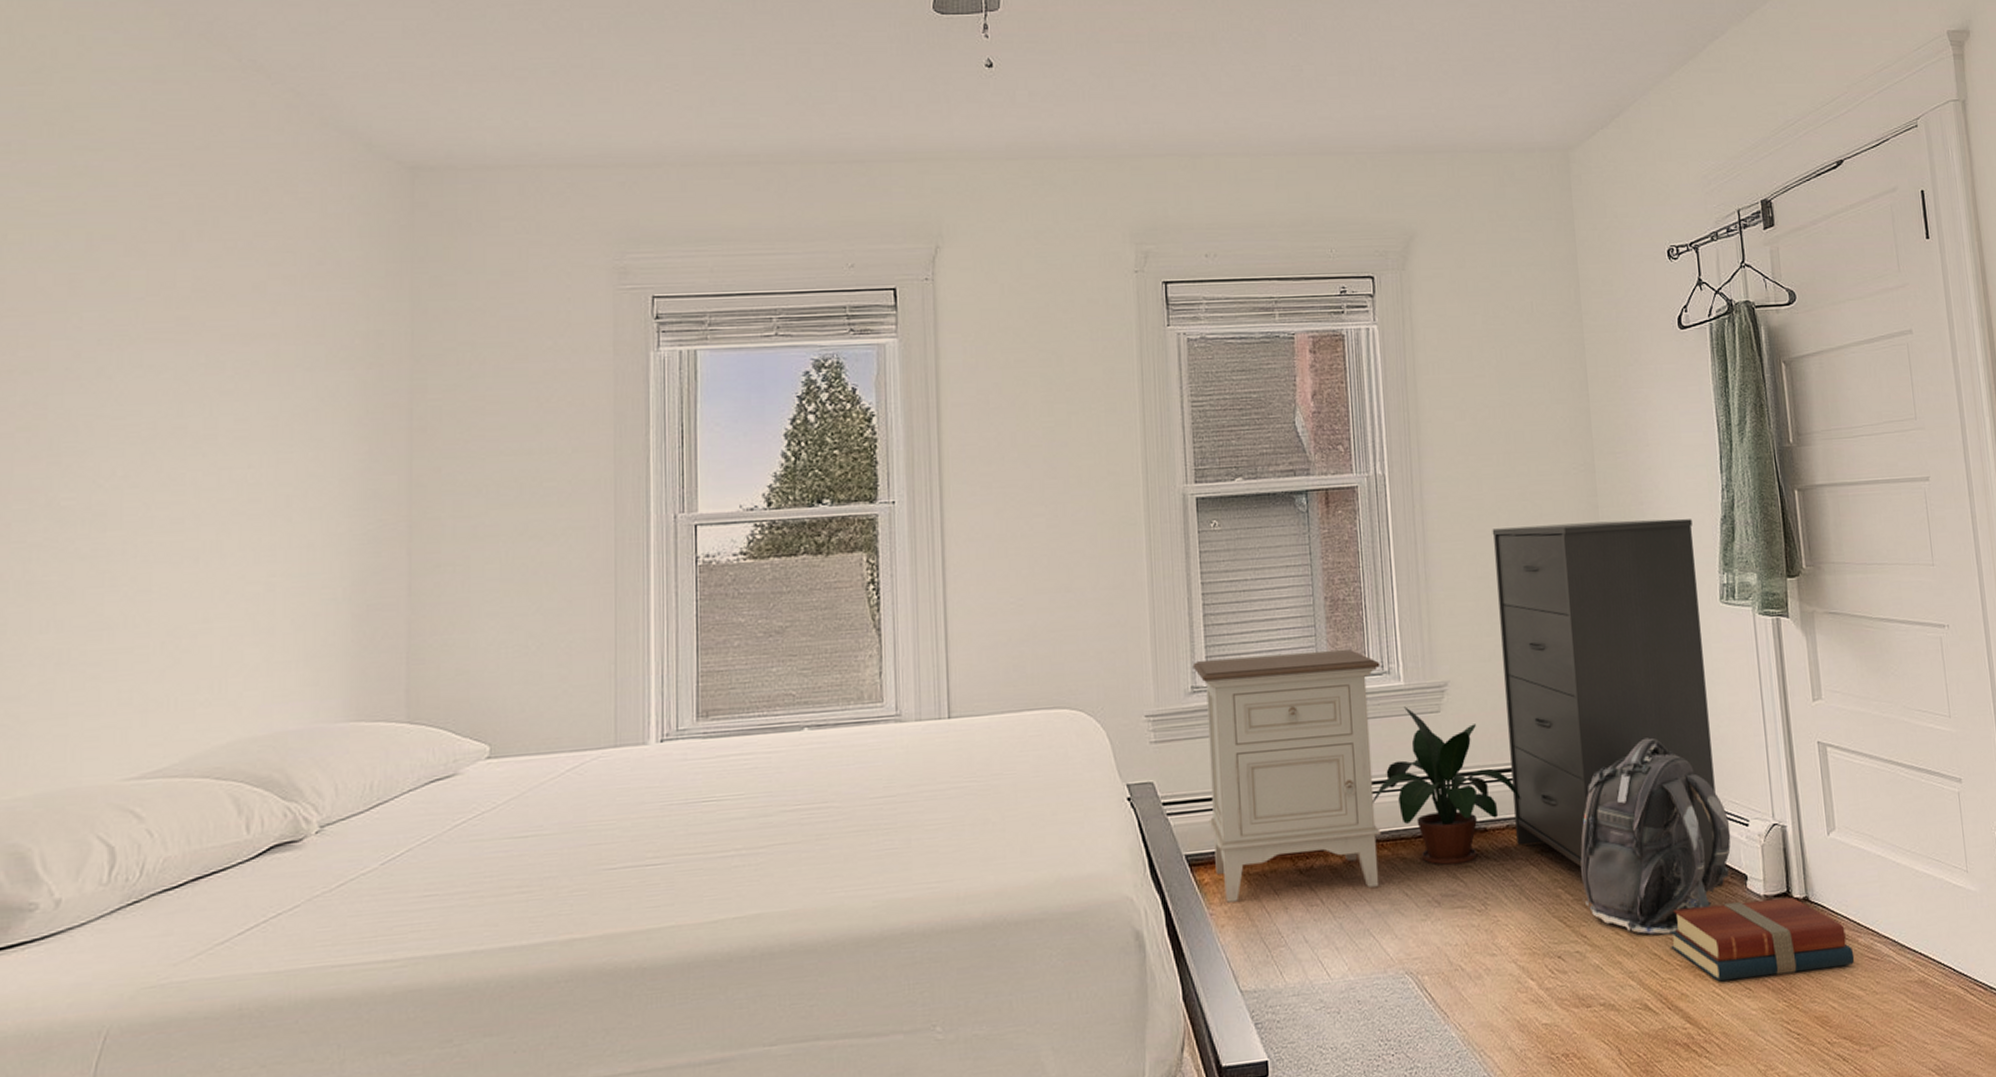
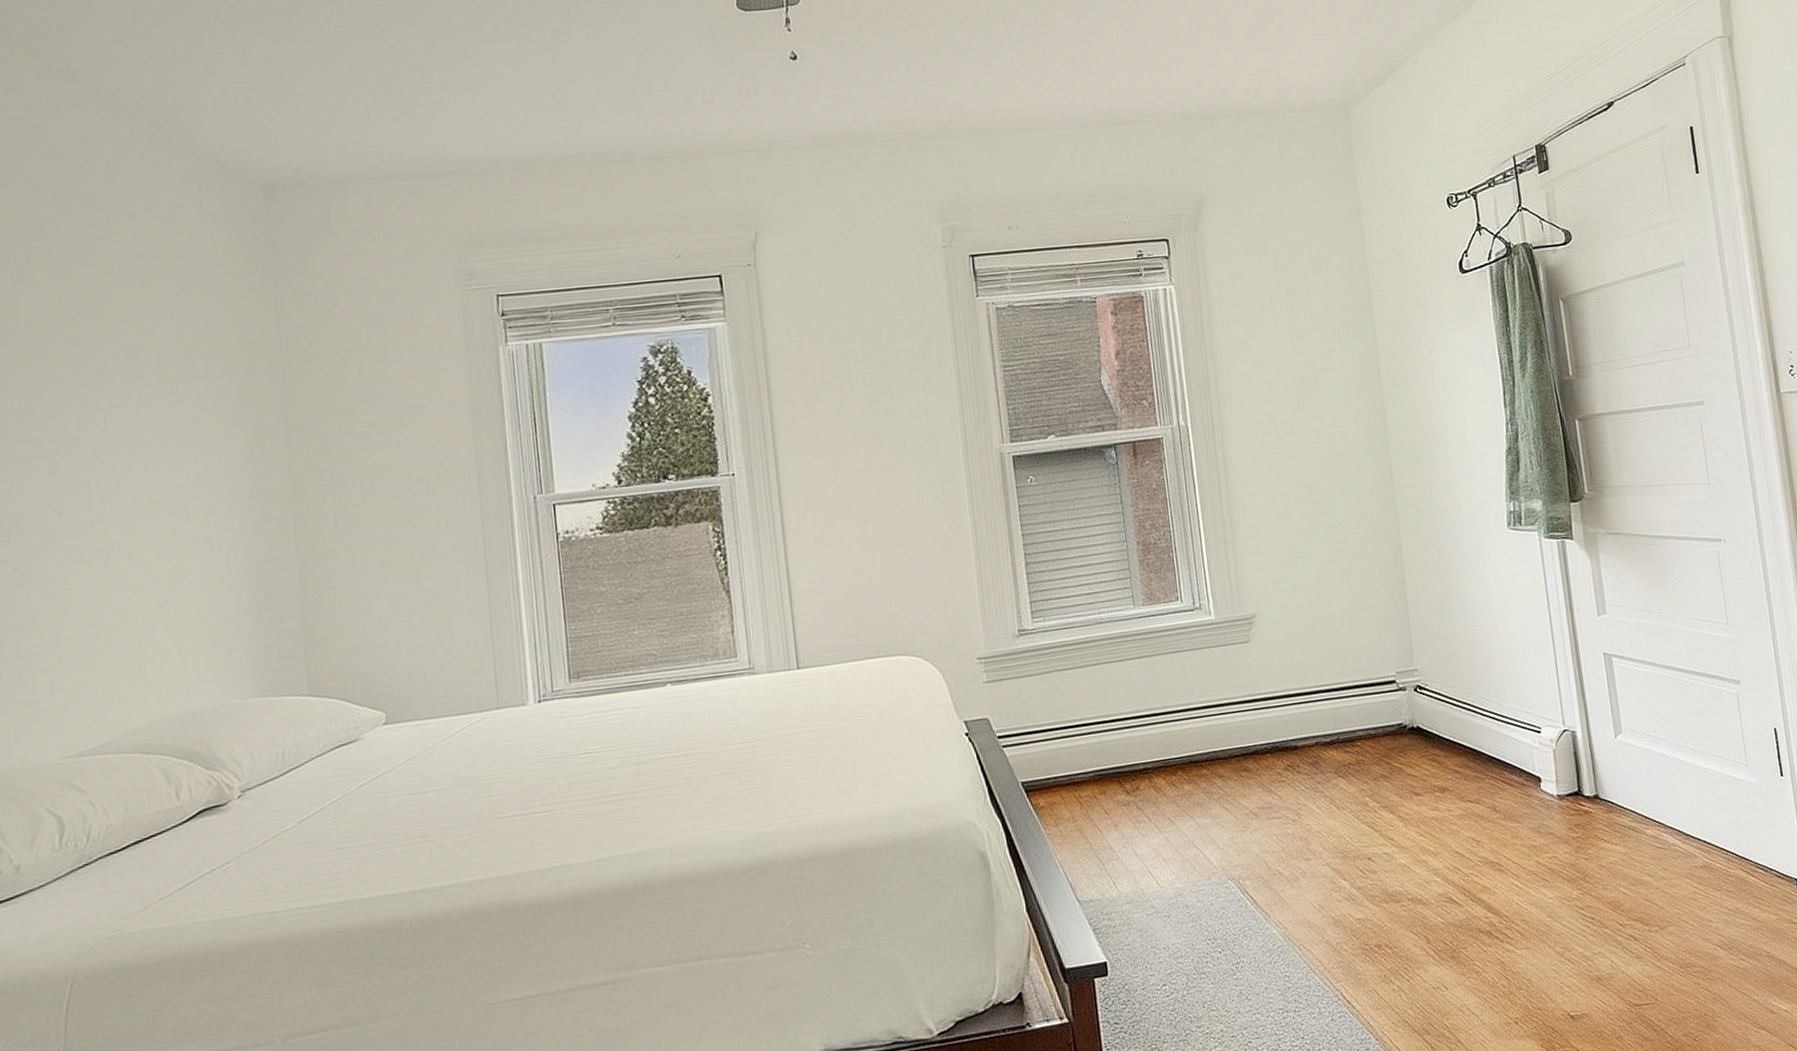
nightstand: present [1192,649,1381,903] -> none [1018,589,1201,823]
potted plant: present [1372,706,1521,865] -> none [1191,638,1328,781]
dresser: present [1492,518,1724,886] -> none [1290,452,1519,789]
backpack: present [1580,737,1731,935] -> none [1385,656,1525,835]
books: present [1669,896,1855,981] -> none [1470,795,1643,874]

